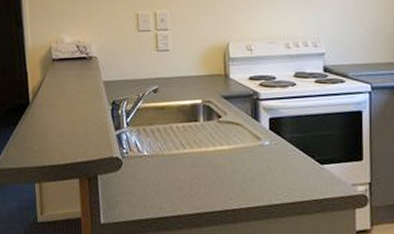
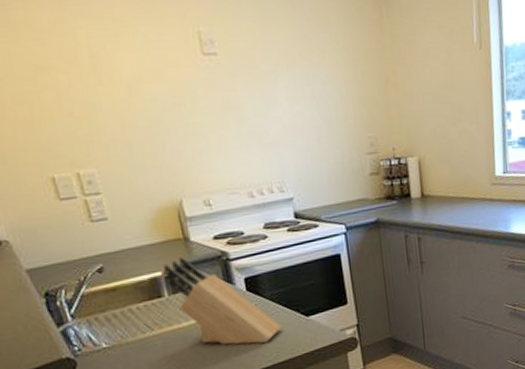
knife block: none [204,90,296,182] -> present [163,256,283,345]

